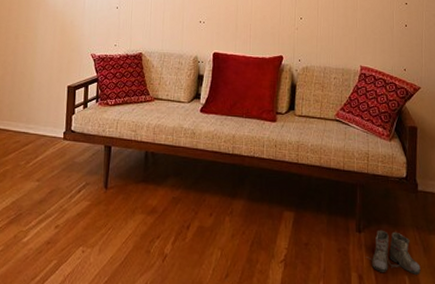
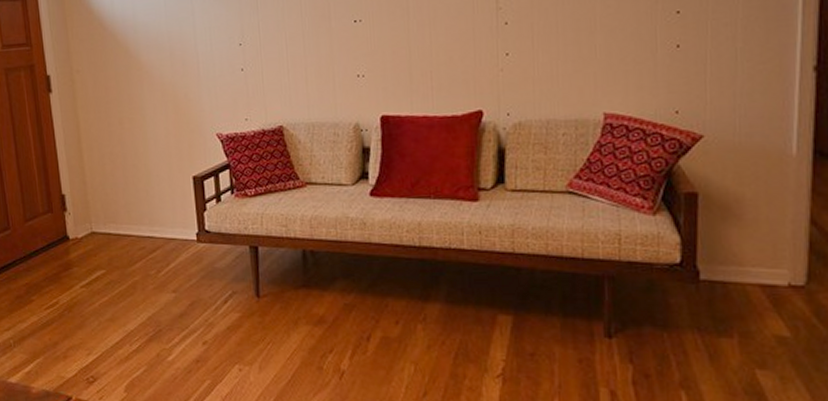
boots: present [365,230,421,275] -> none [619,333,705,389]

